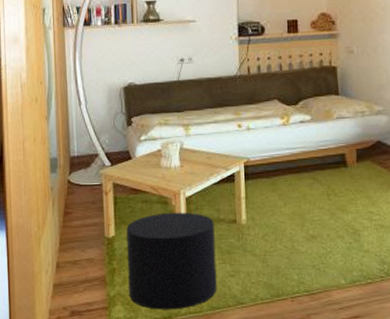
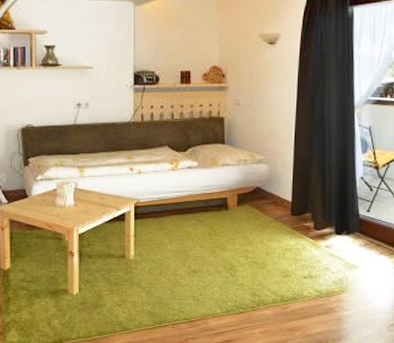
stool: present [126,212,217,310] -> none [21,247,105,335]

